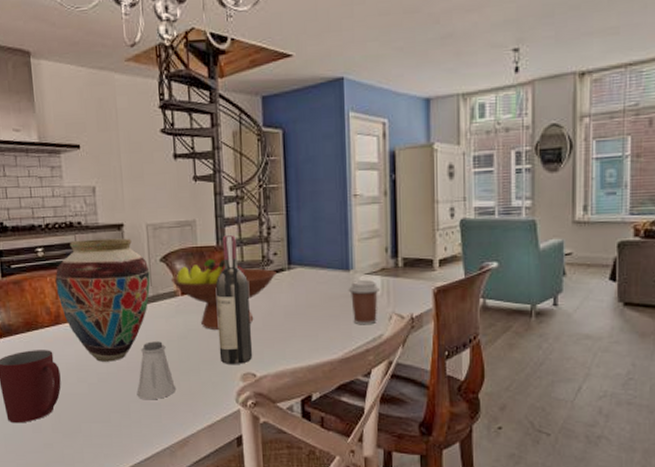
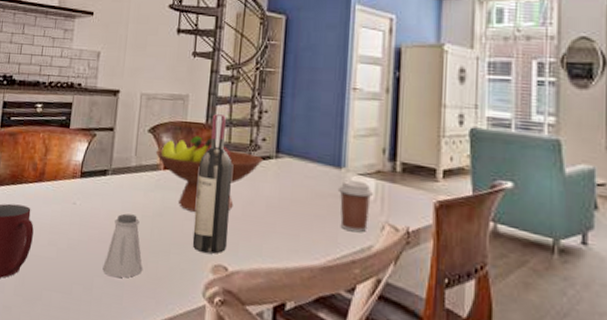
vase: present [55,238,151,362] -> none [46,101,137,229]

